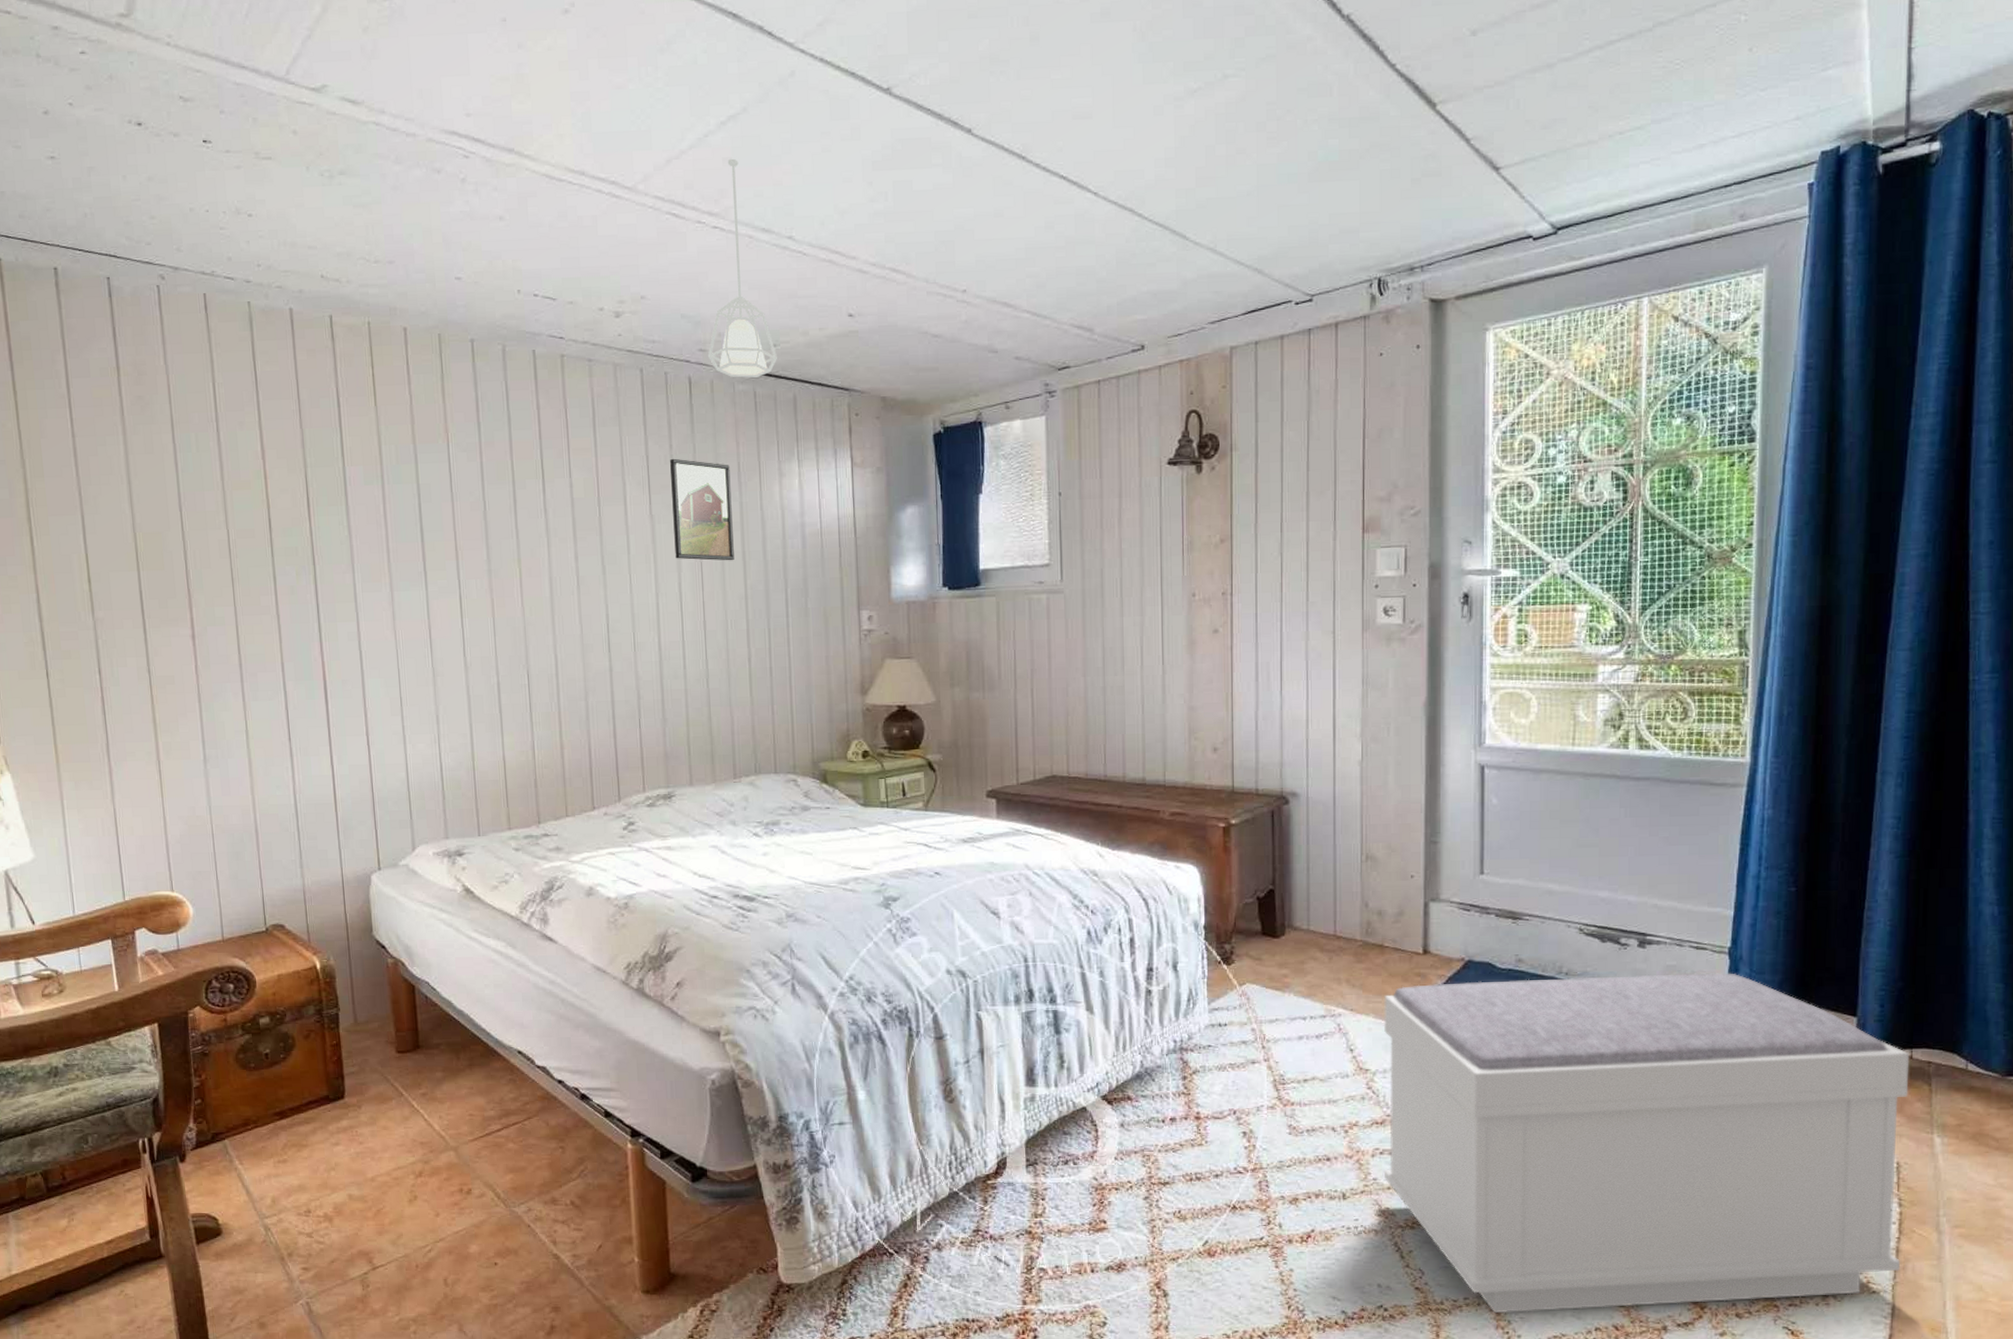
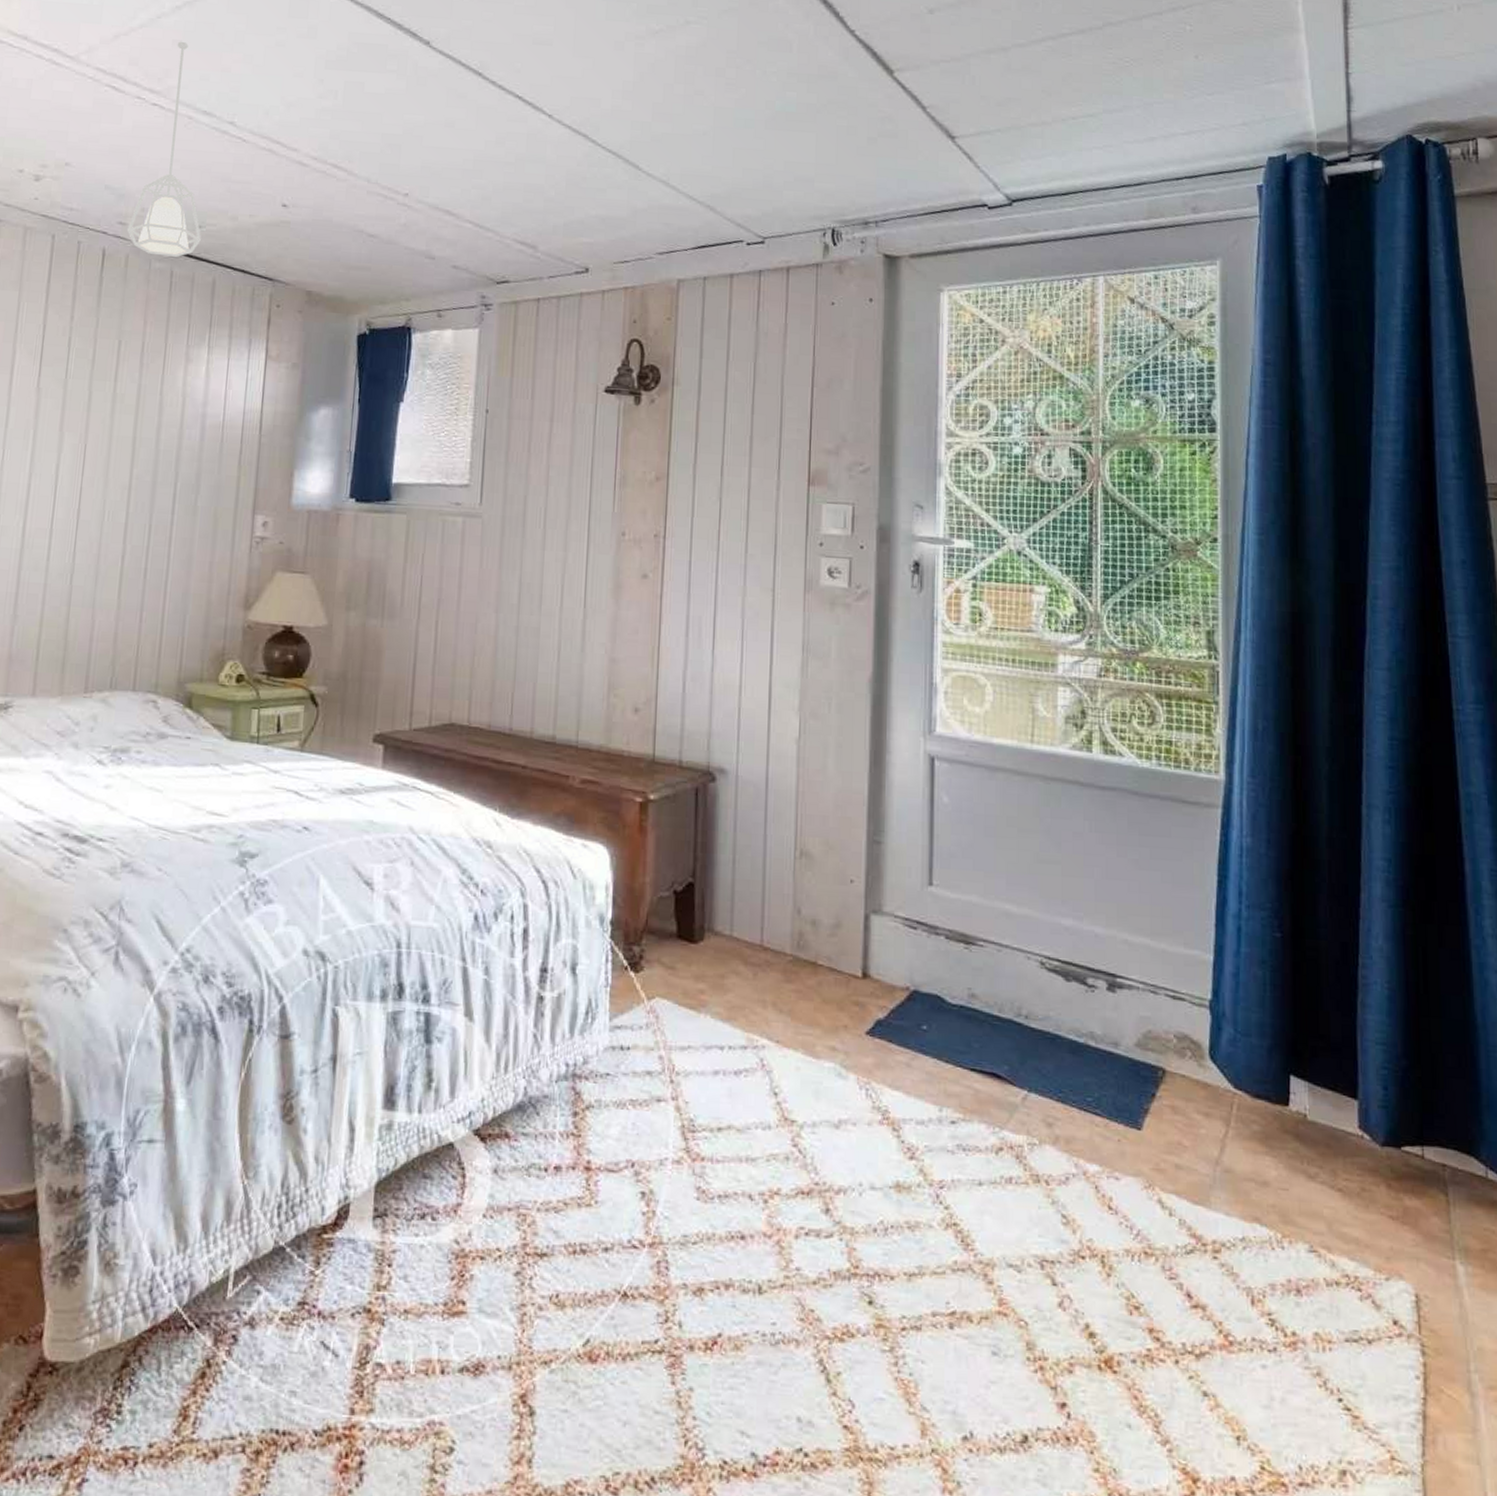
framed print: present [670,458,734,561] -> none [57,330,133,446]
bench: present [1383,973,1910,1314] -> none [810,1016,1430,1475]

